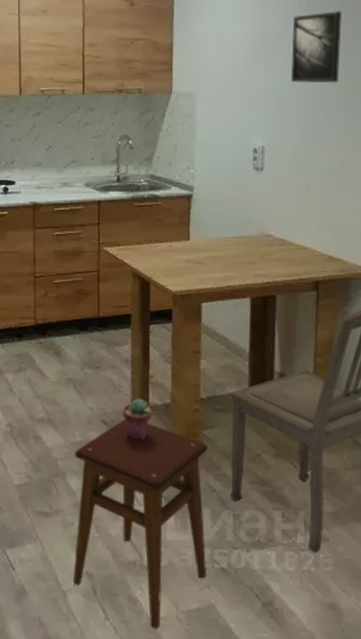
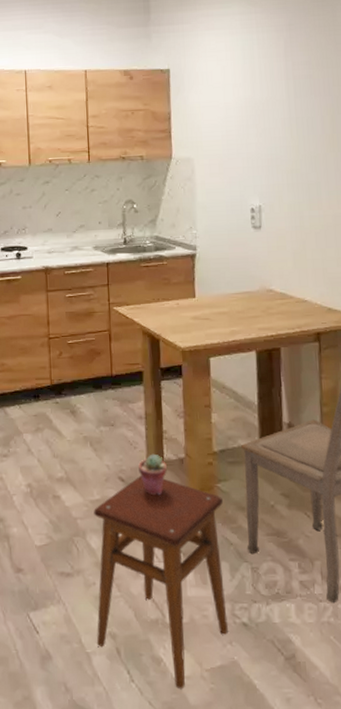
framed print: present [290,10,342,83] -> none [280,77,327,146]

